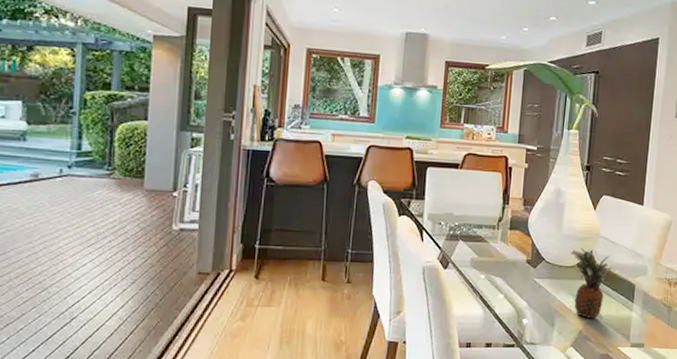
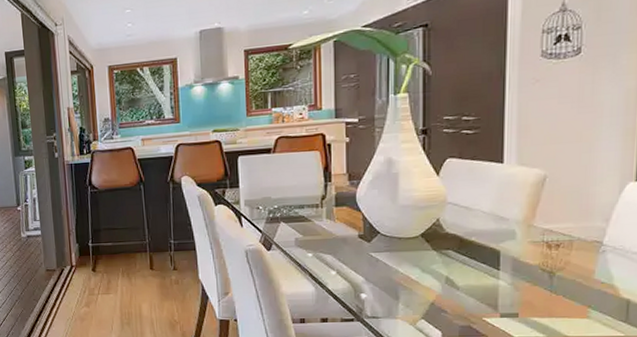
fruit: present [570,248,613,318] -> none [411,217,468,289]

